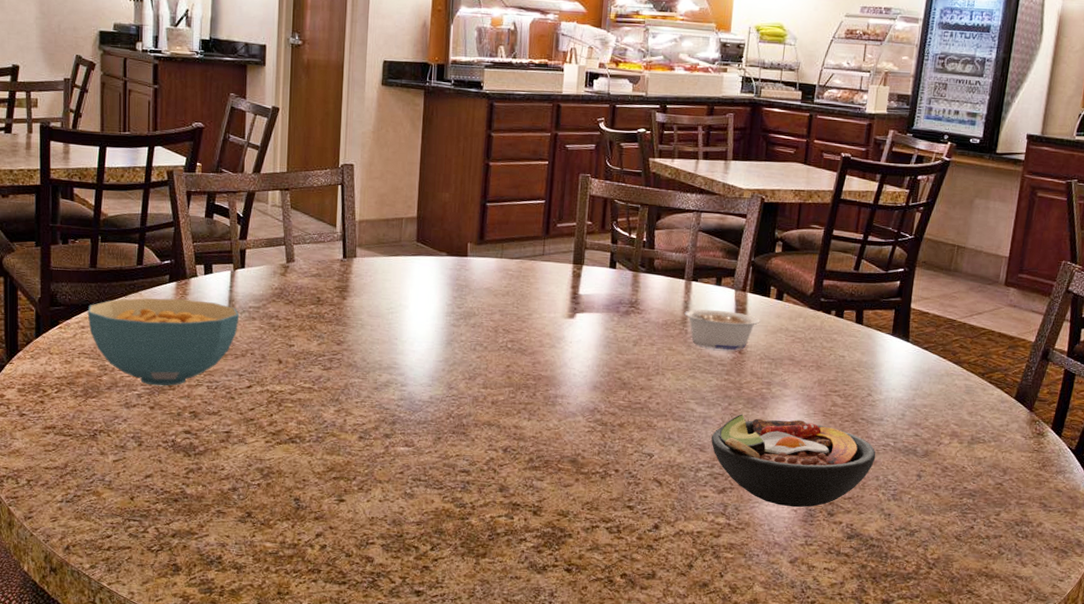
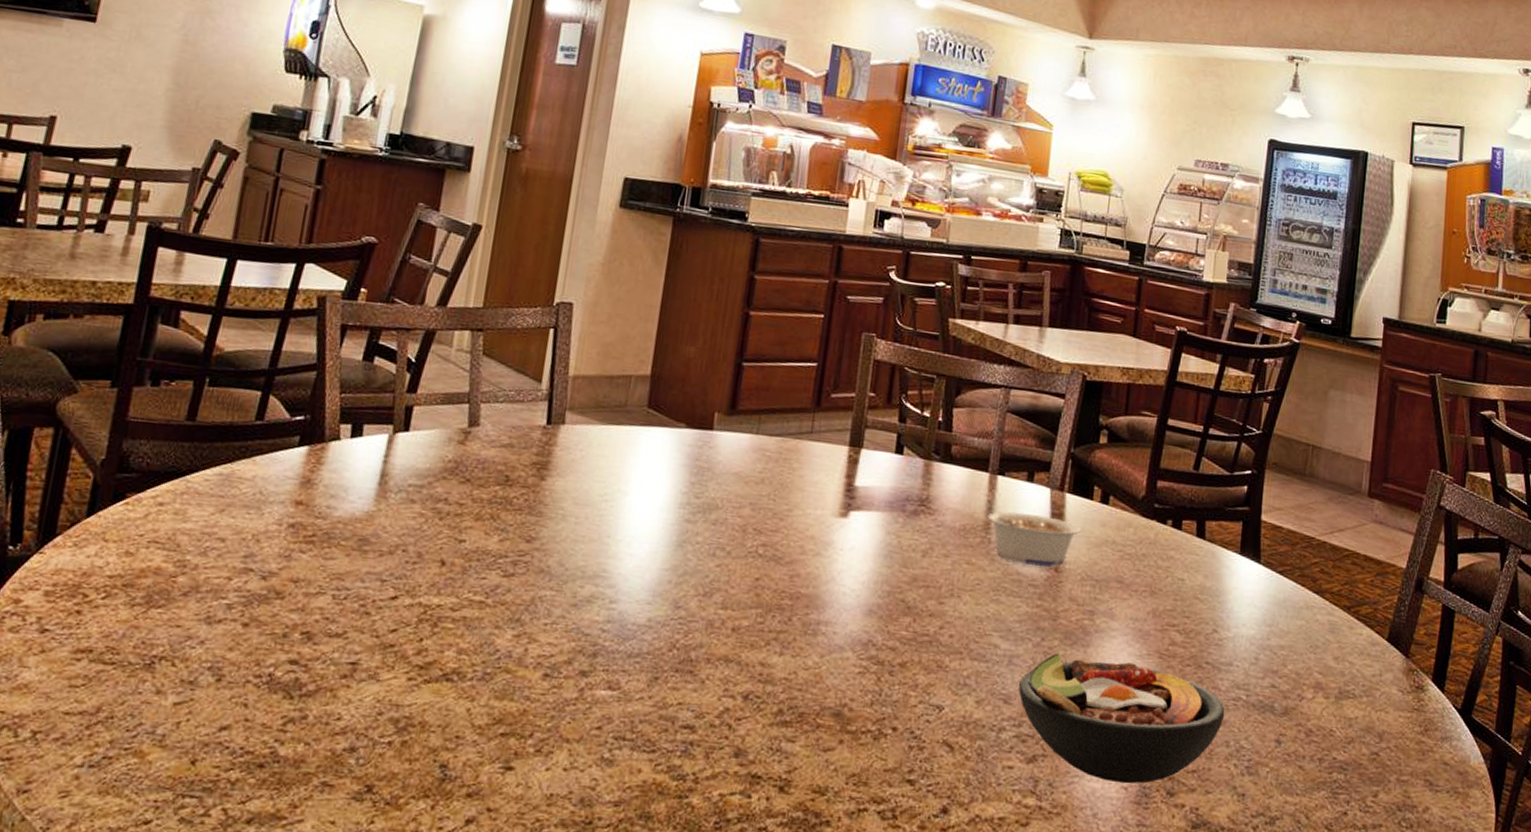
cereal bowl: present [87,298,240,386] -> none [170,466,393,594]

